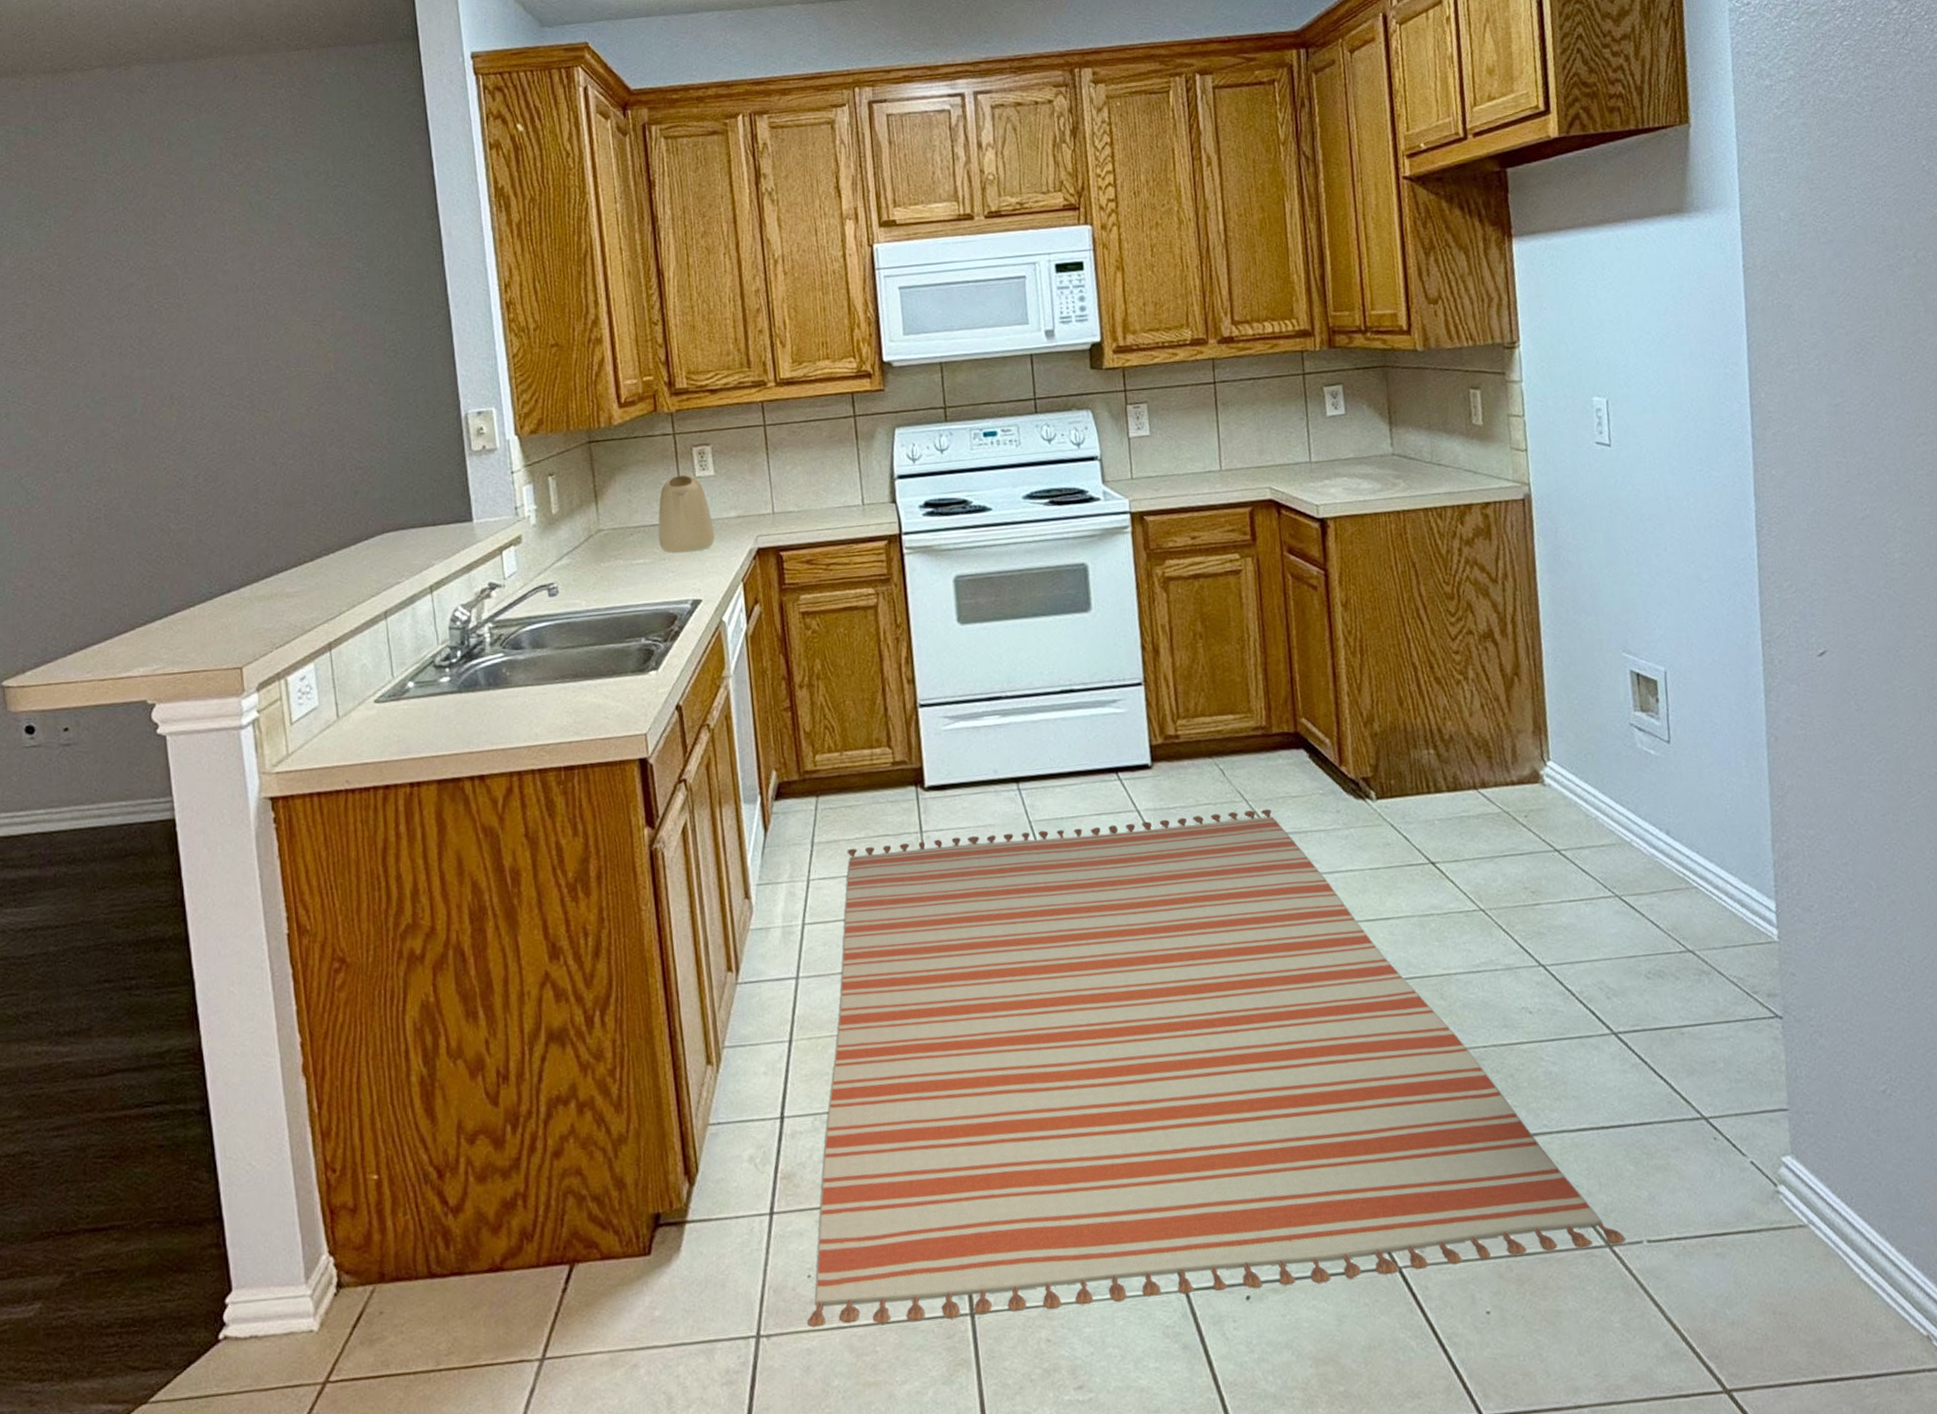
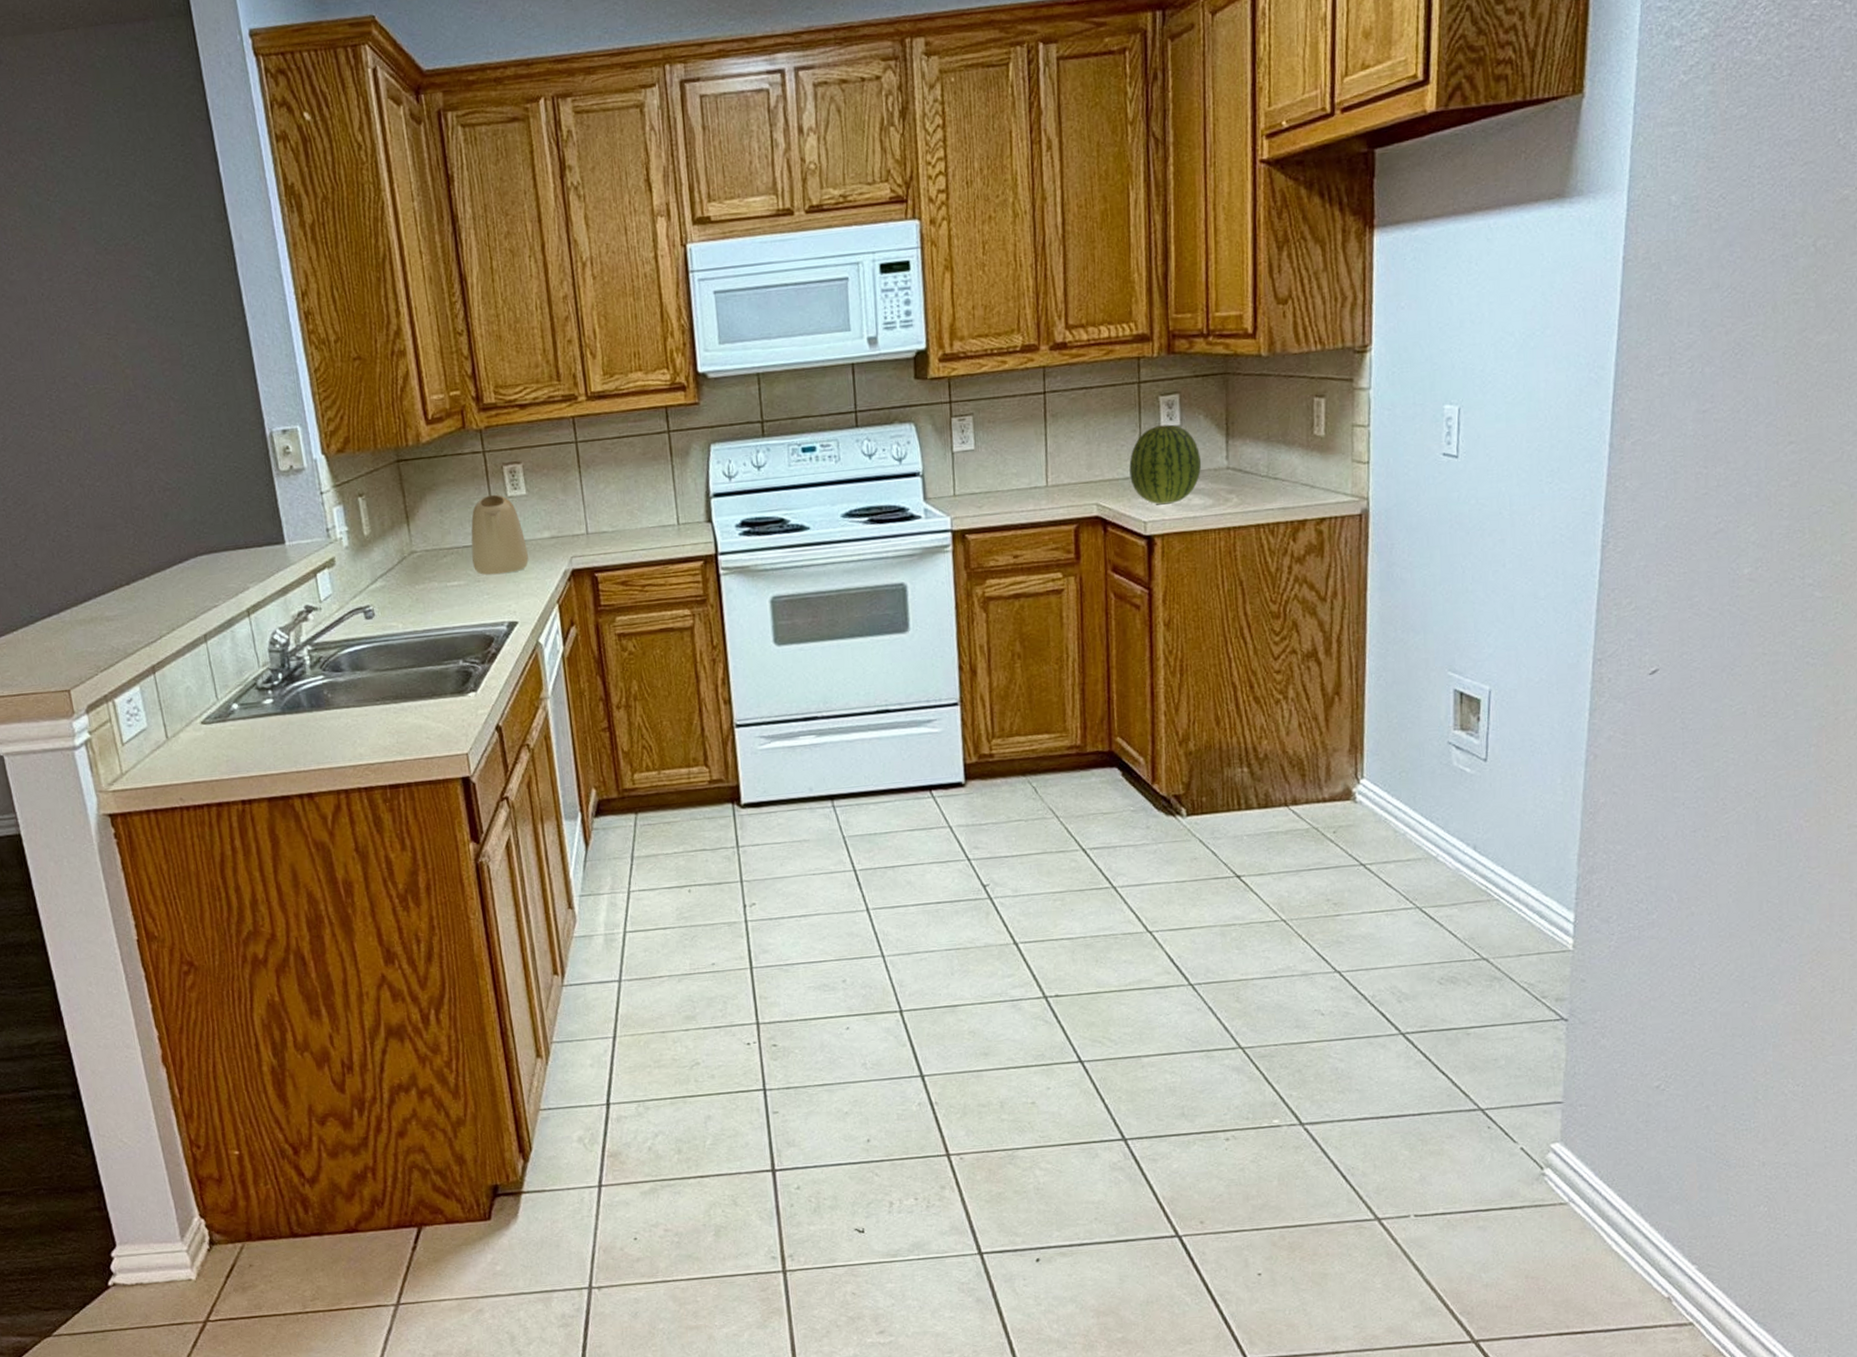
rug: present [807,809,1627,1328] -> none [634,825,1395,1281]
fruit: none [1298,413,1368,489] -> present [1129,424,1202,505]

